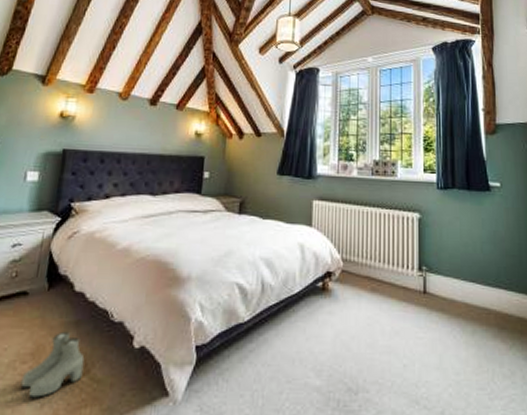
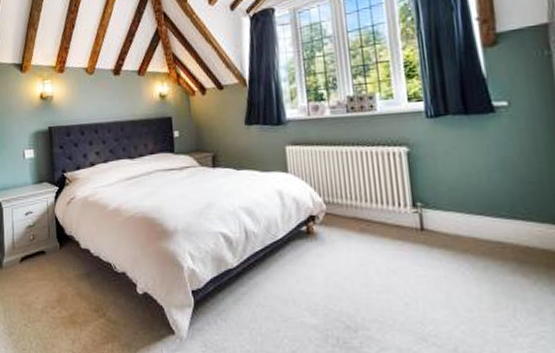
boots: present [20,331,85,398] -> none [54,281,101,336]

